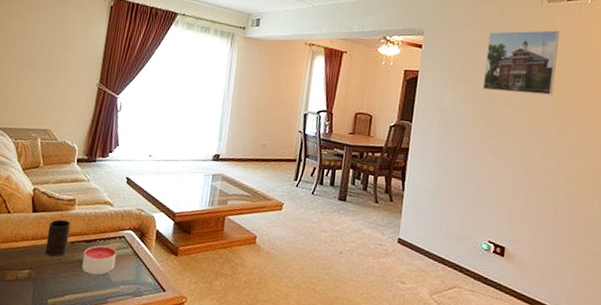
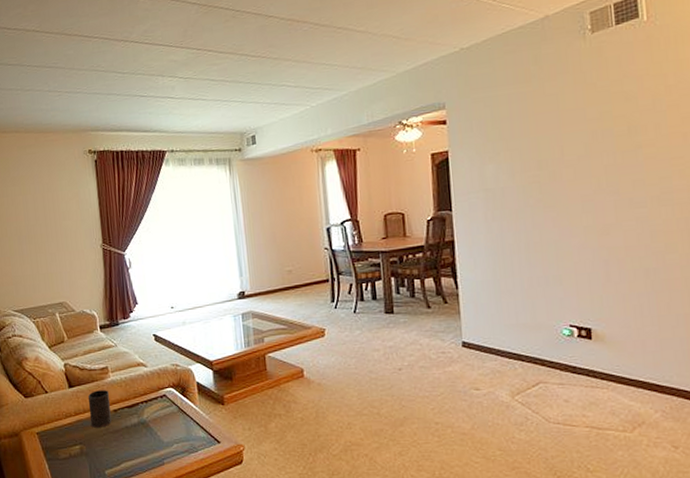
candle: present [82,245,117,275] -> none [129,407,163,439]
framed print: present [482,30,560,95] -> none [524,63,618,155]

